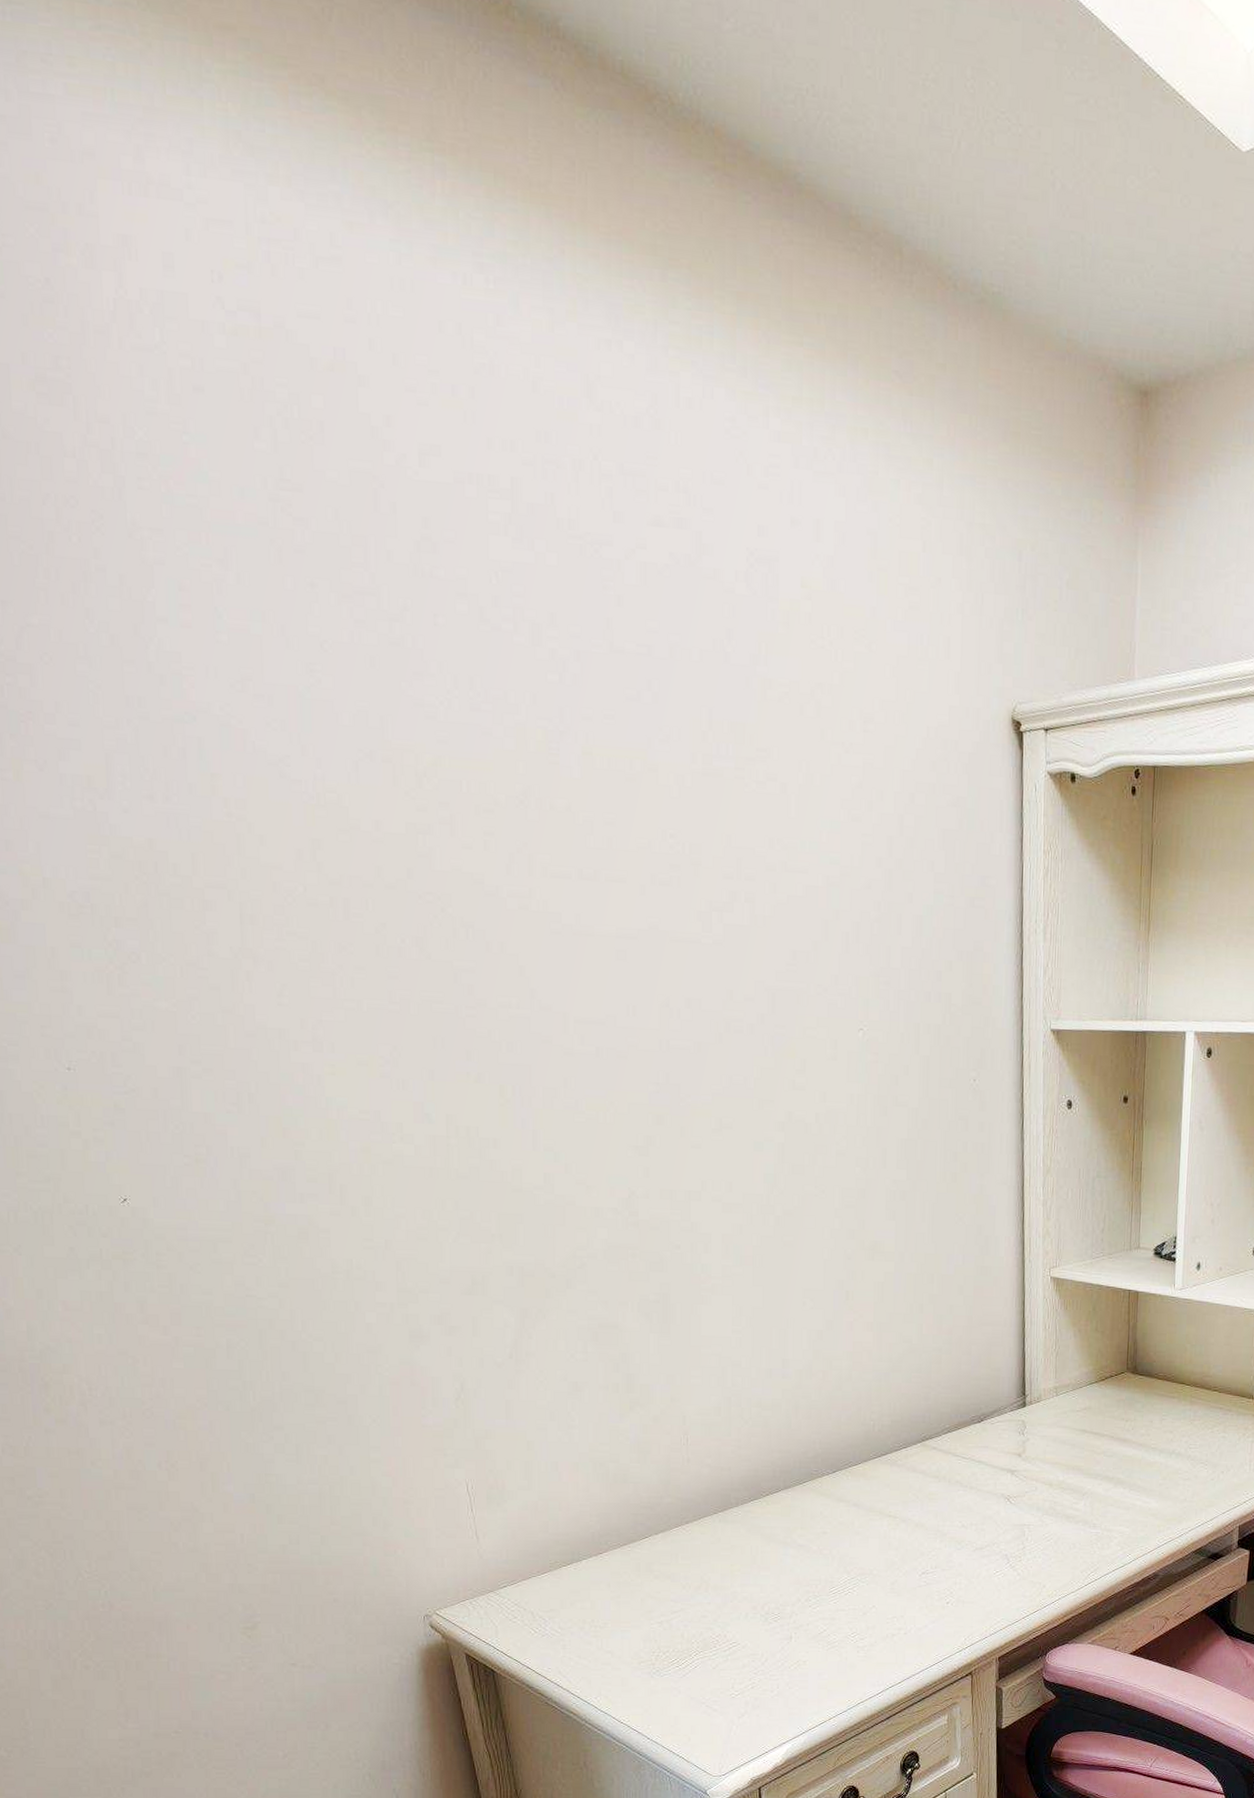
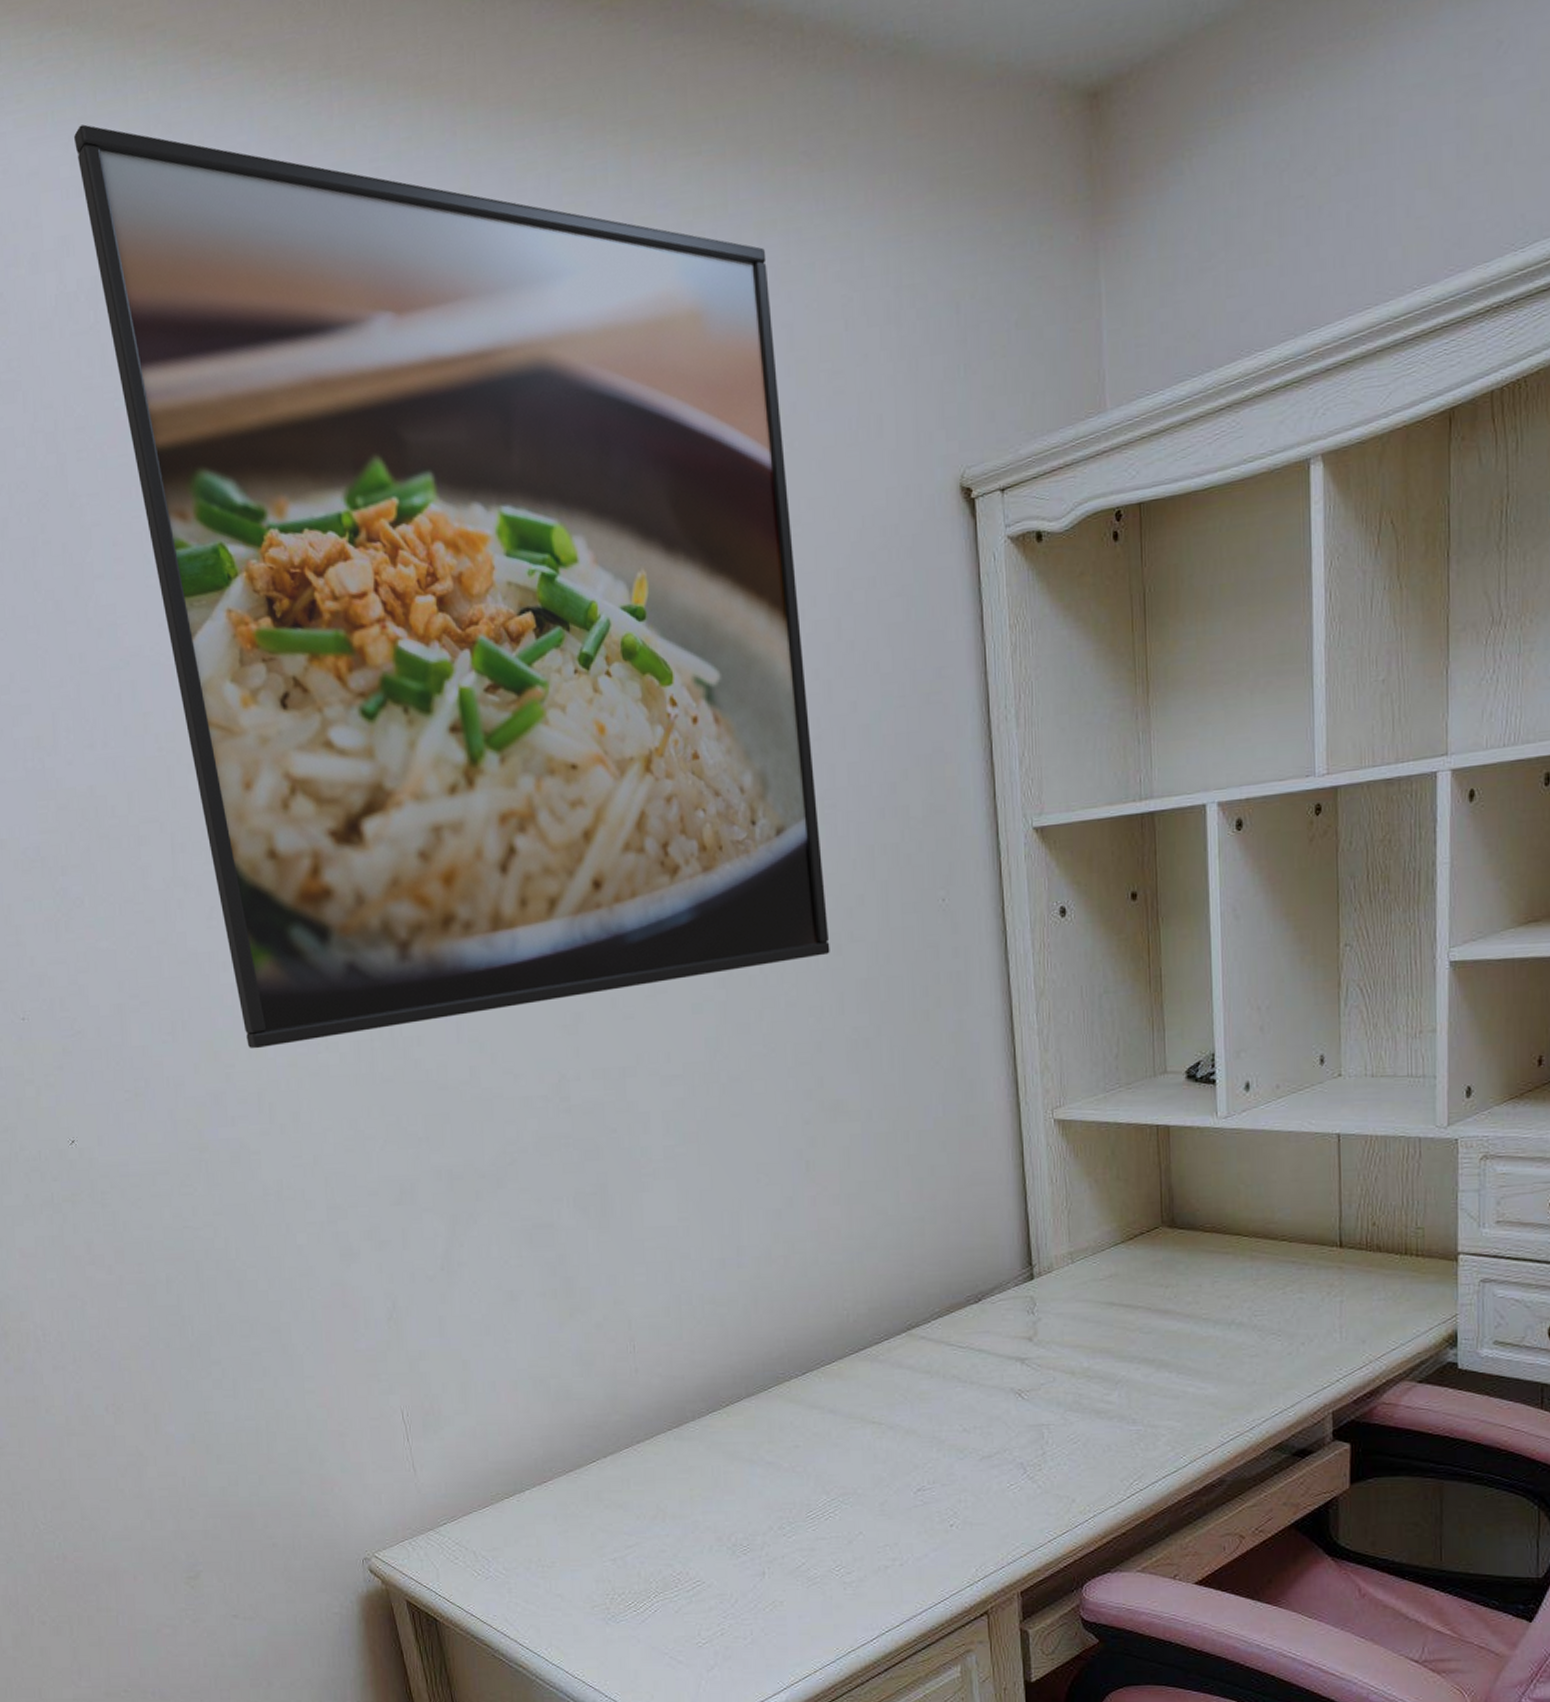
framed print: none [138,115,877,1131] -> present [74,124,830,1049]

